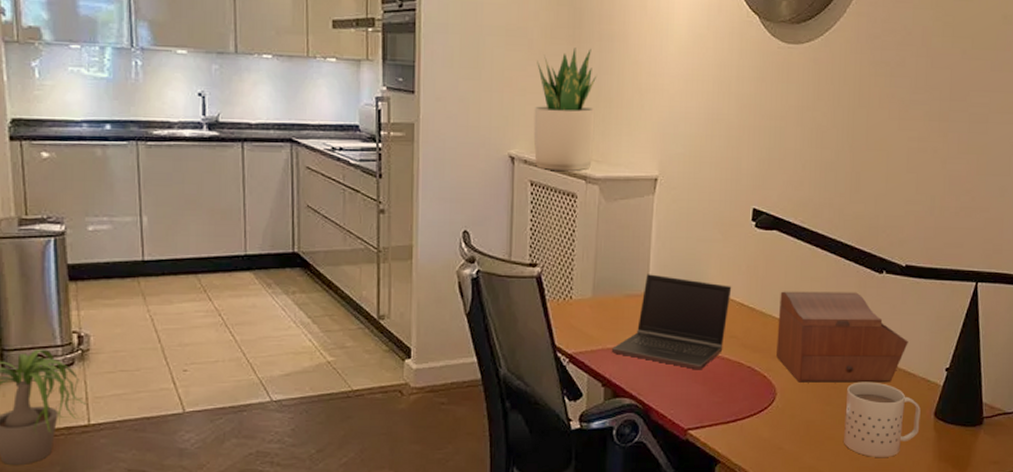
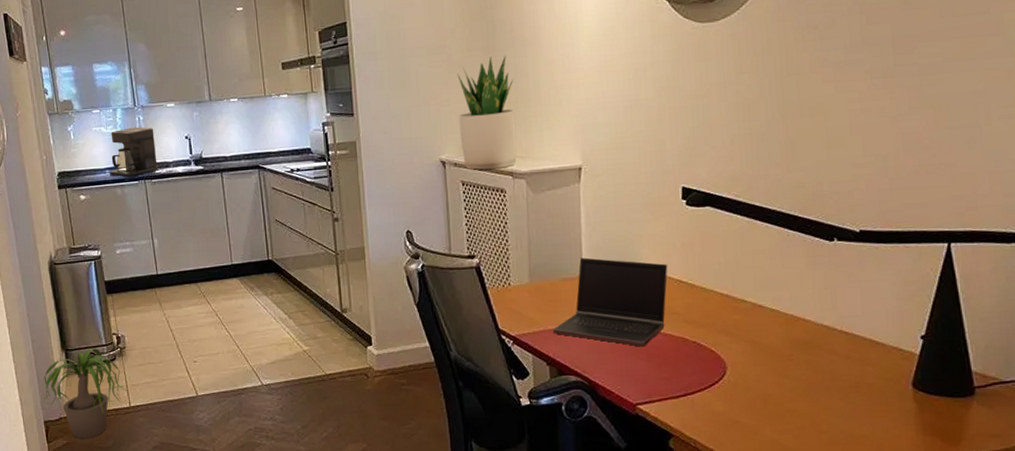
coffee maker: none [87,73,158,136] -> present [109,127,159,178]
sewing box: present [776,291,908,383] -> none [720,262,872,356]
mug: present [843,381,921,458] -> none [805,352,896,432]

